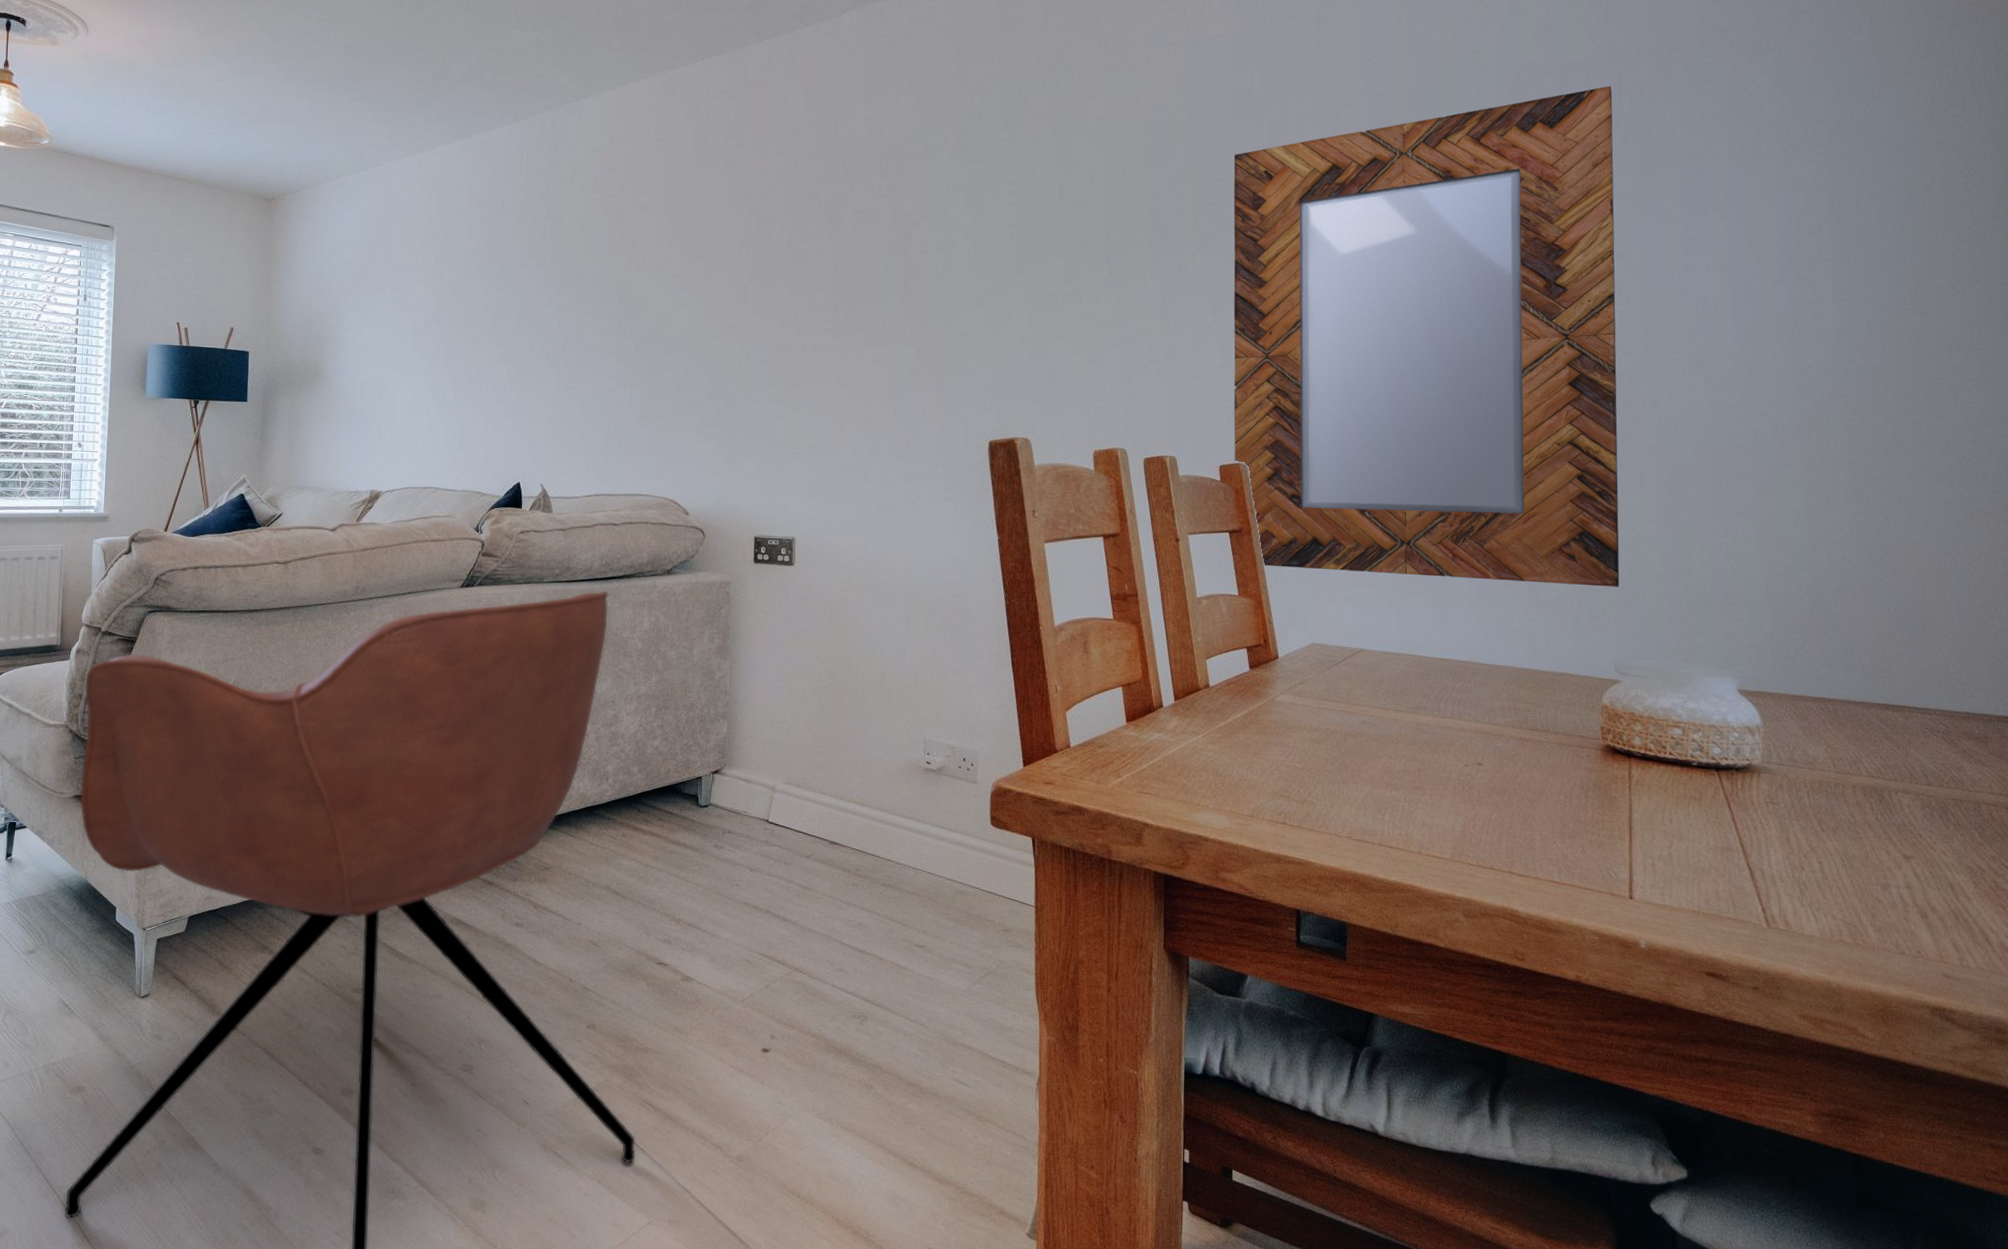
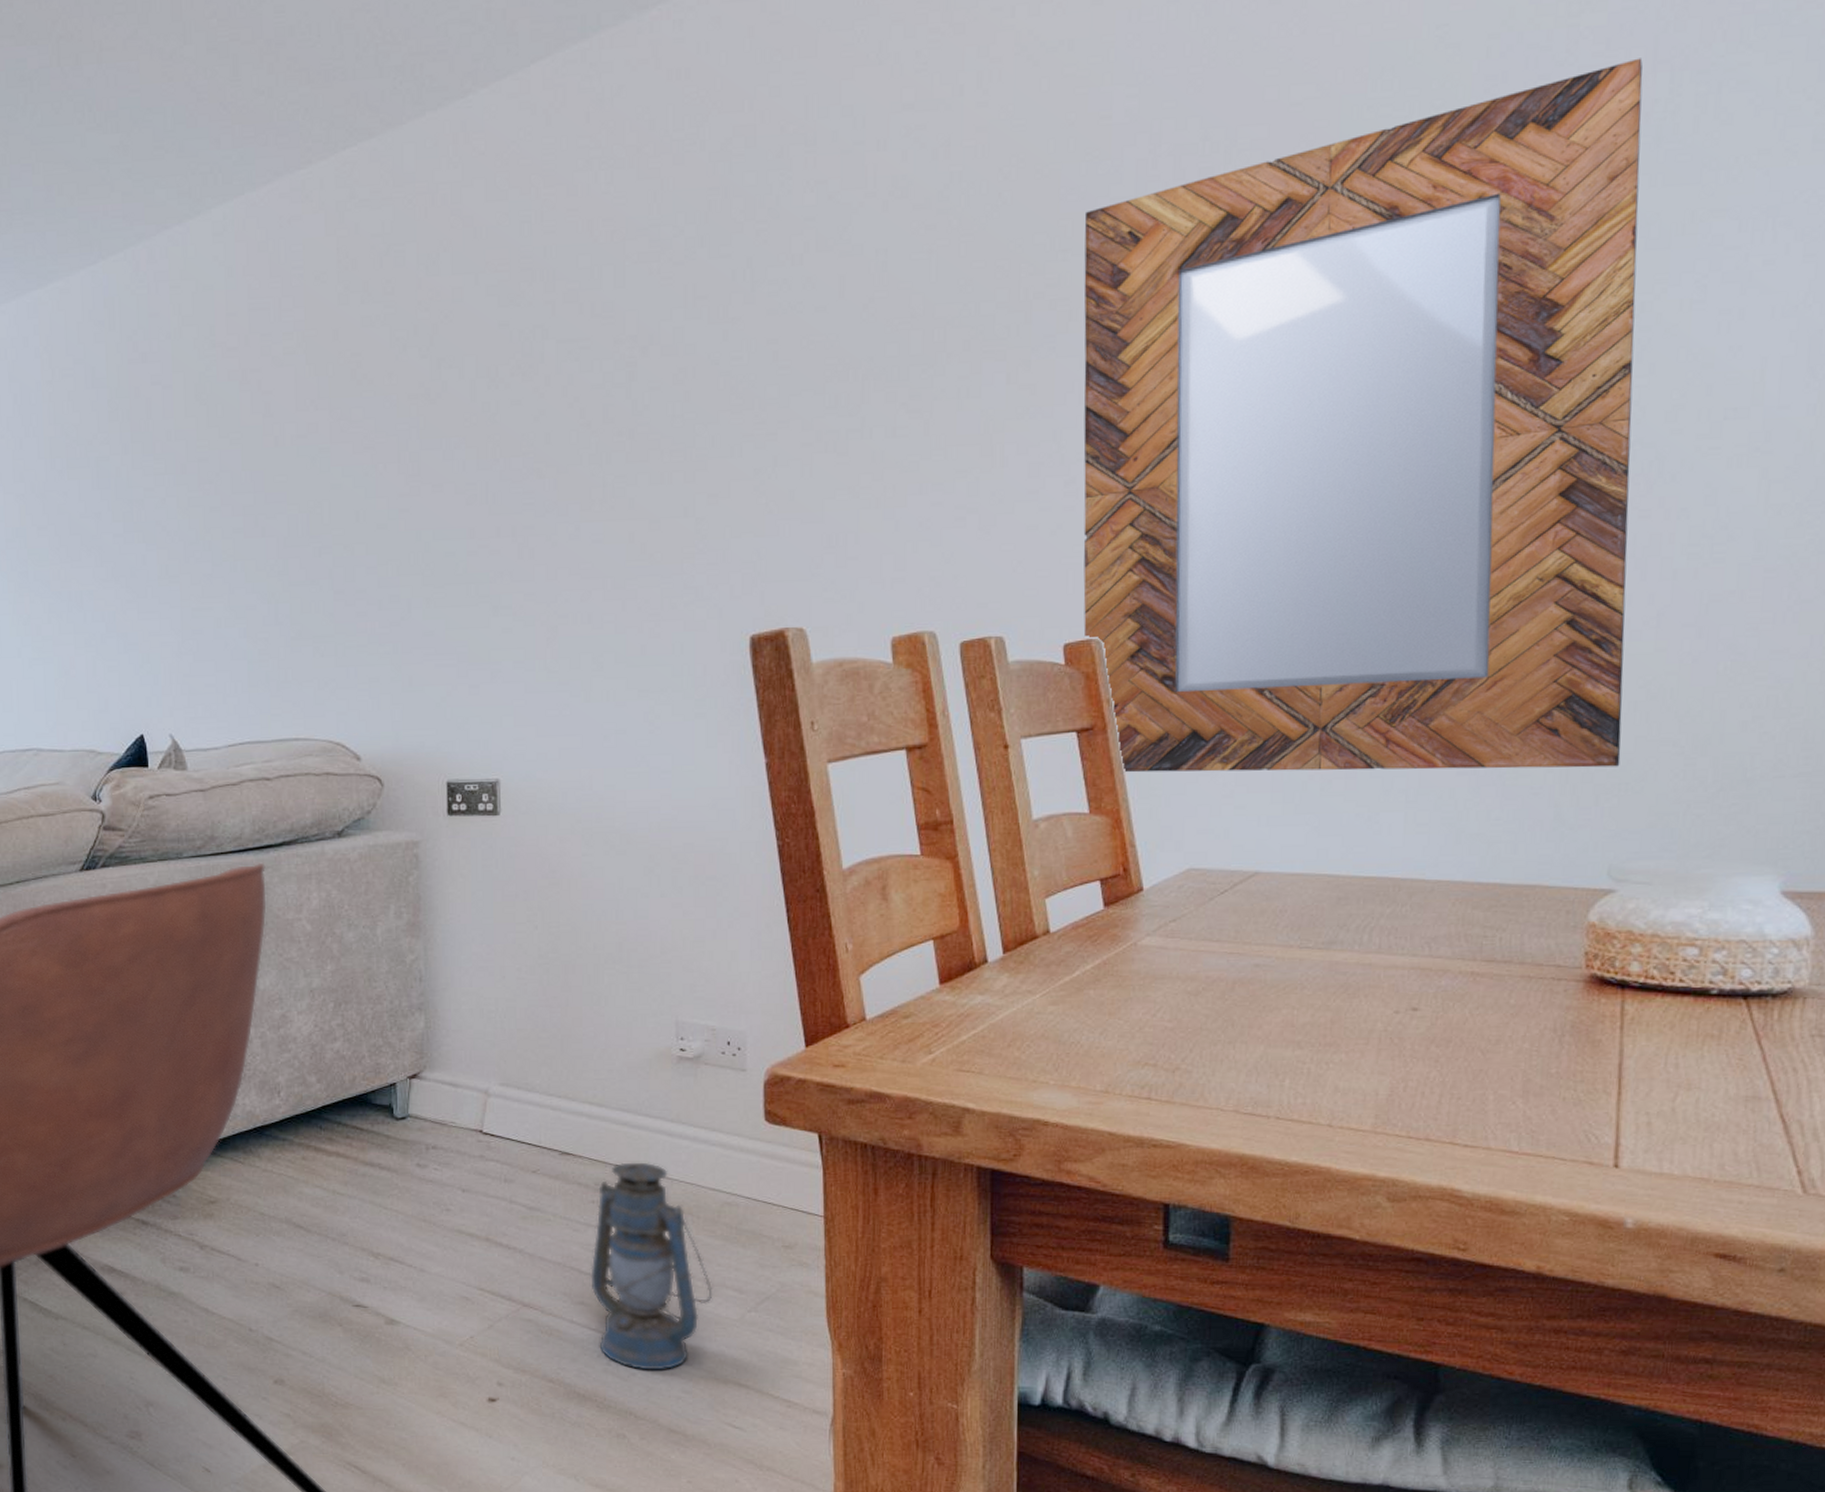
lantern: none [849,853,947,1031] -> present [591,1162,713,1370]

